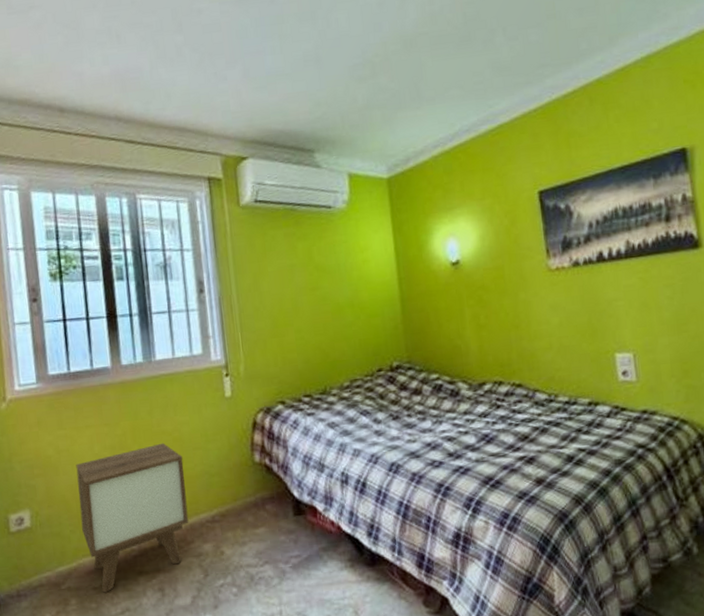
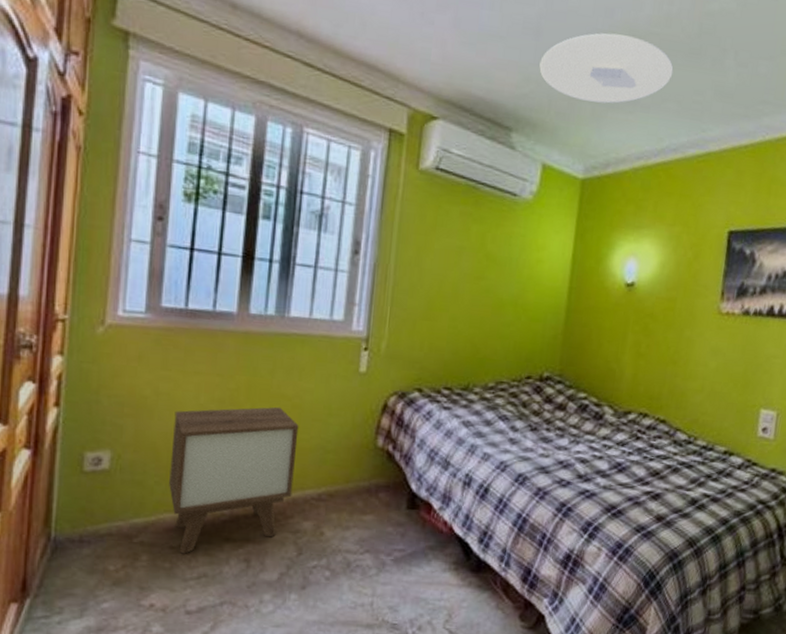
ceiling light: none [325,41,449,110] -> present [539,33,674,104]

